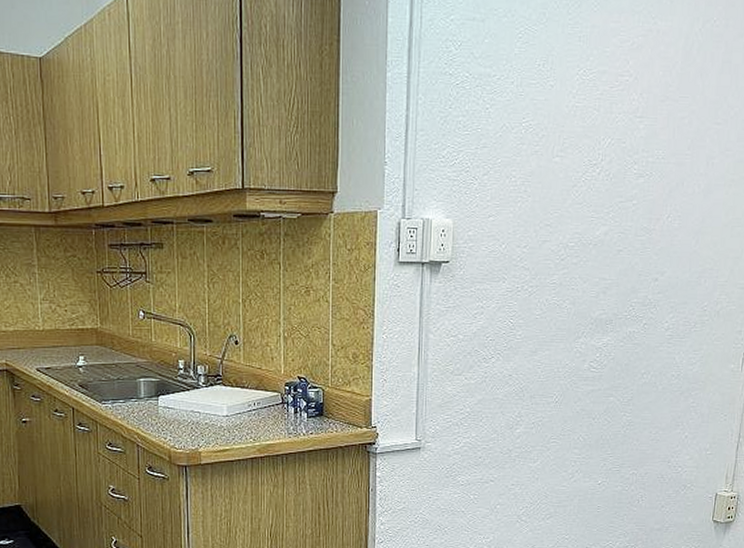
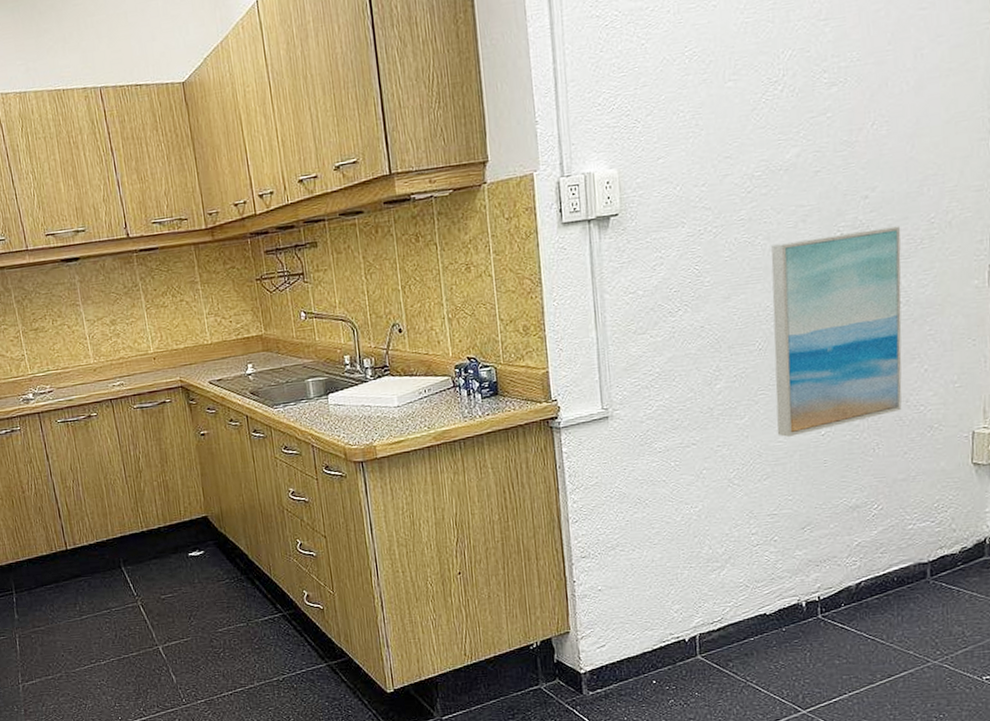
wall art: none [562,308,680,482] -> present [771,226,902,437]

